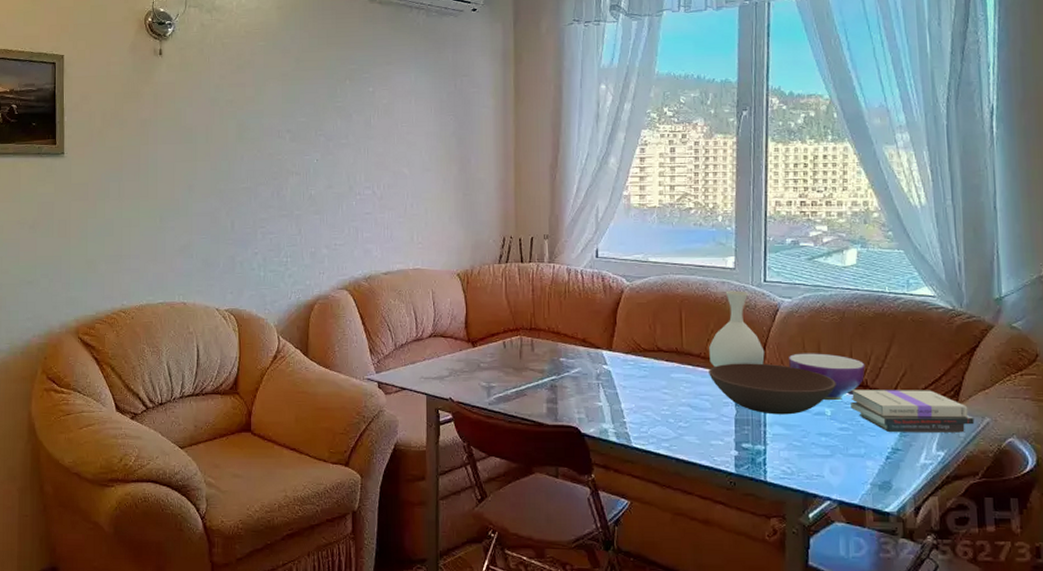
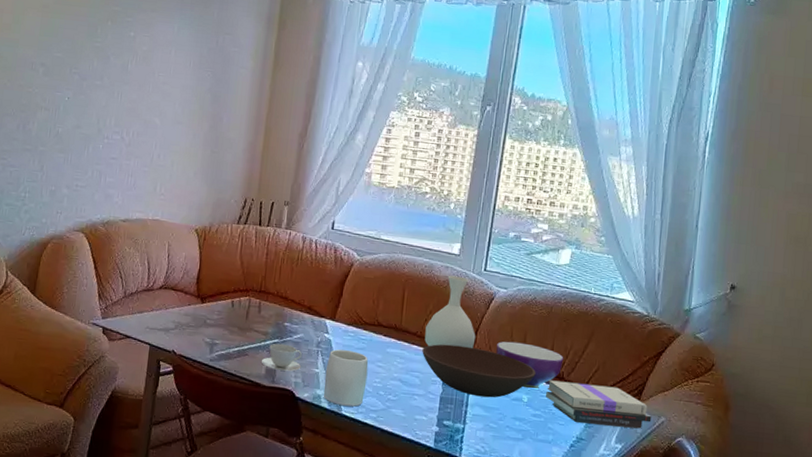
teacup: none [541,380,583,407] -> present [261,343,303,372]
mug: none [609,379,654,437] -> present [323,349,369,407]

